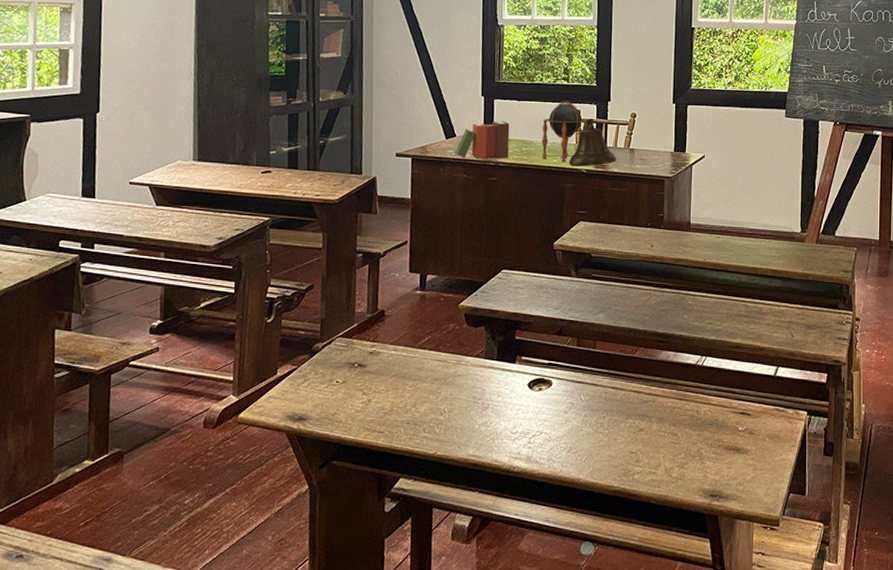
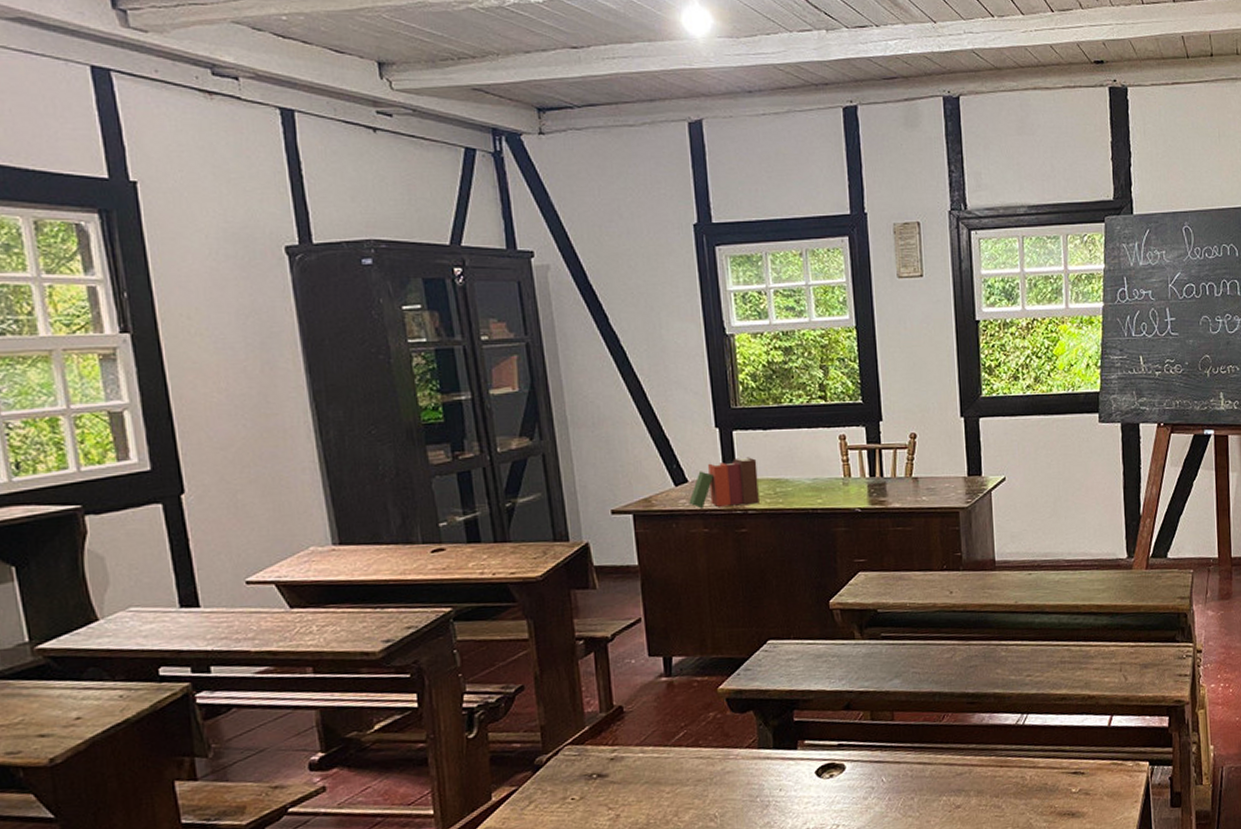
globe: present [541,101,588,162] -> none [798,425,857,502]
bell: present [569,118,617,167] -> none [838,443,898,505]

